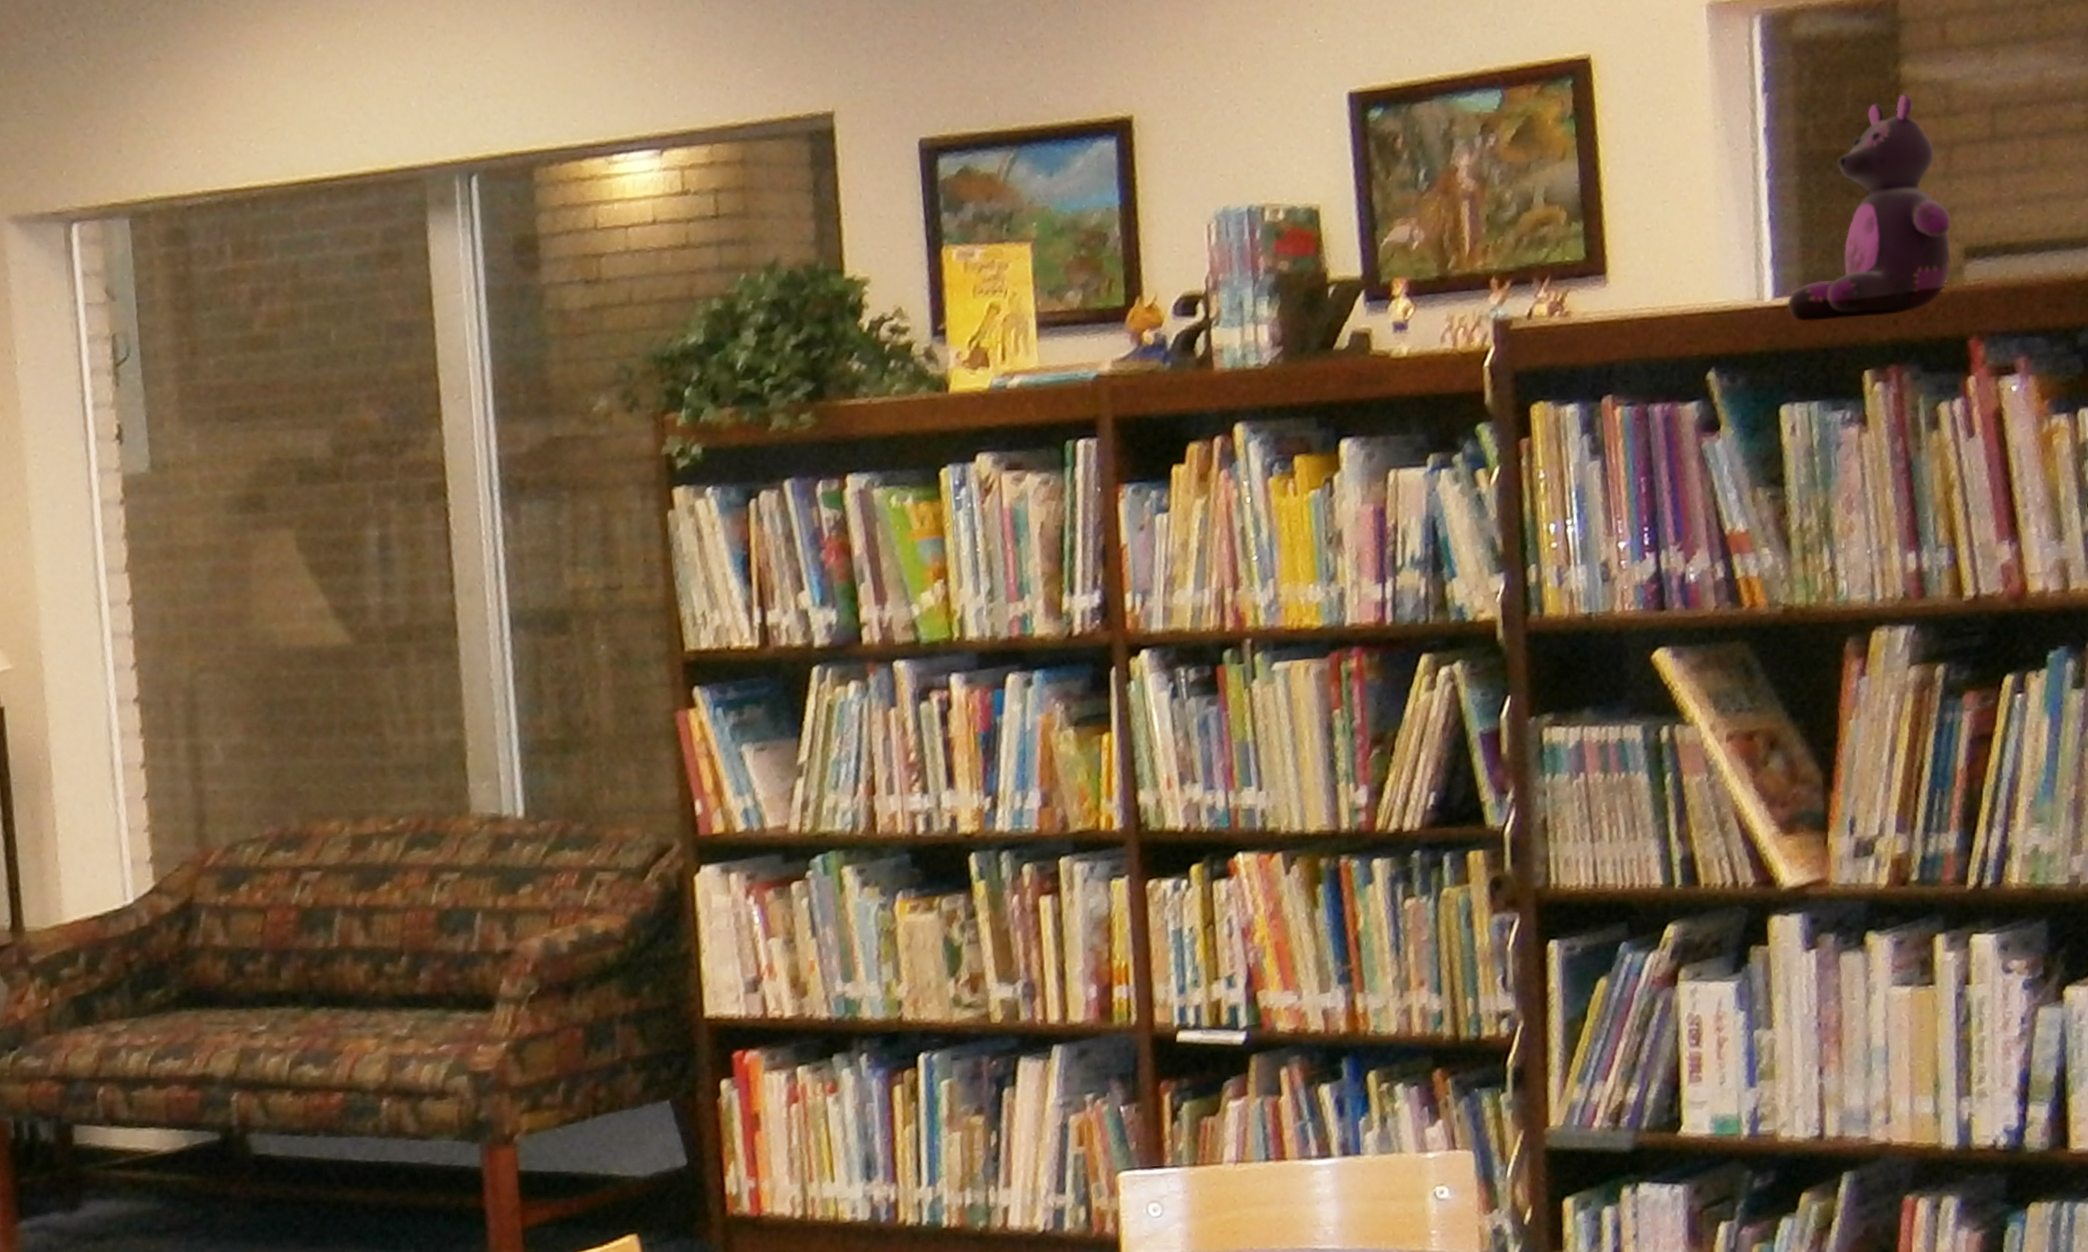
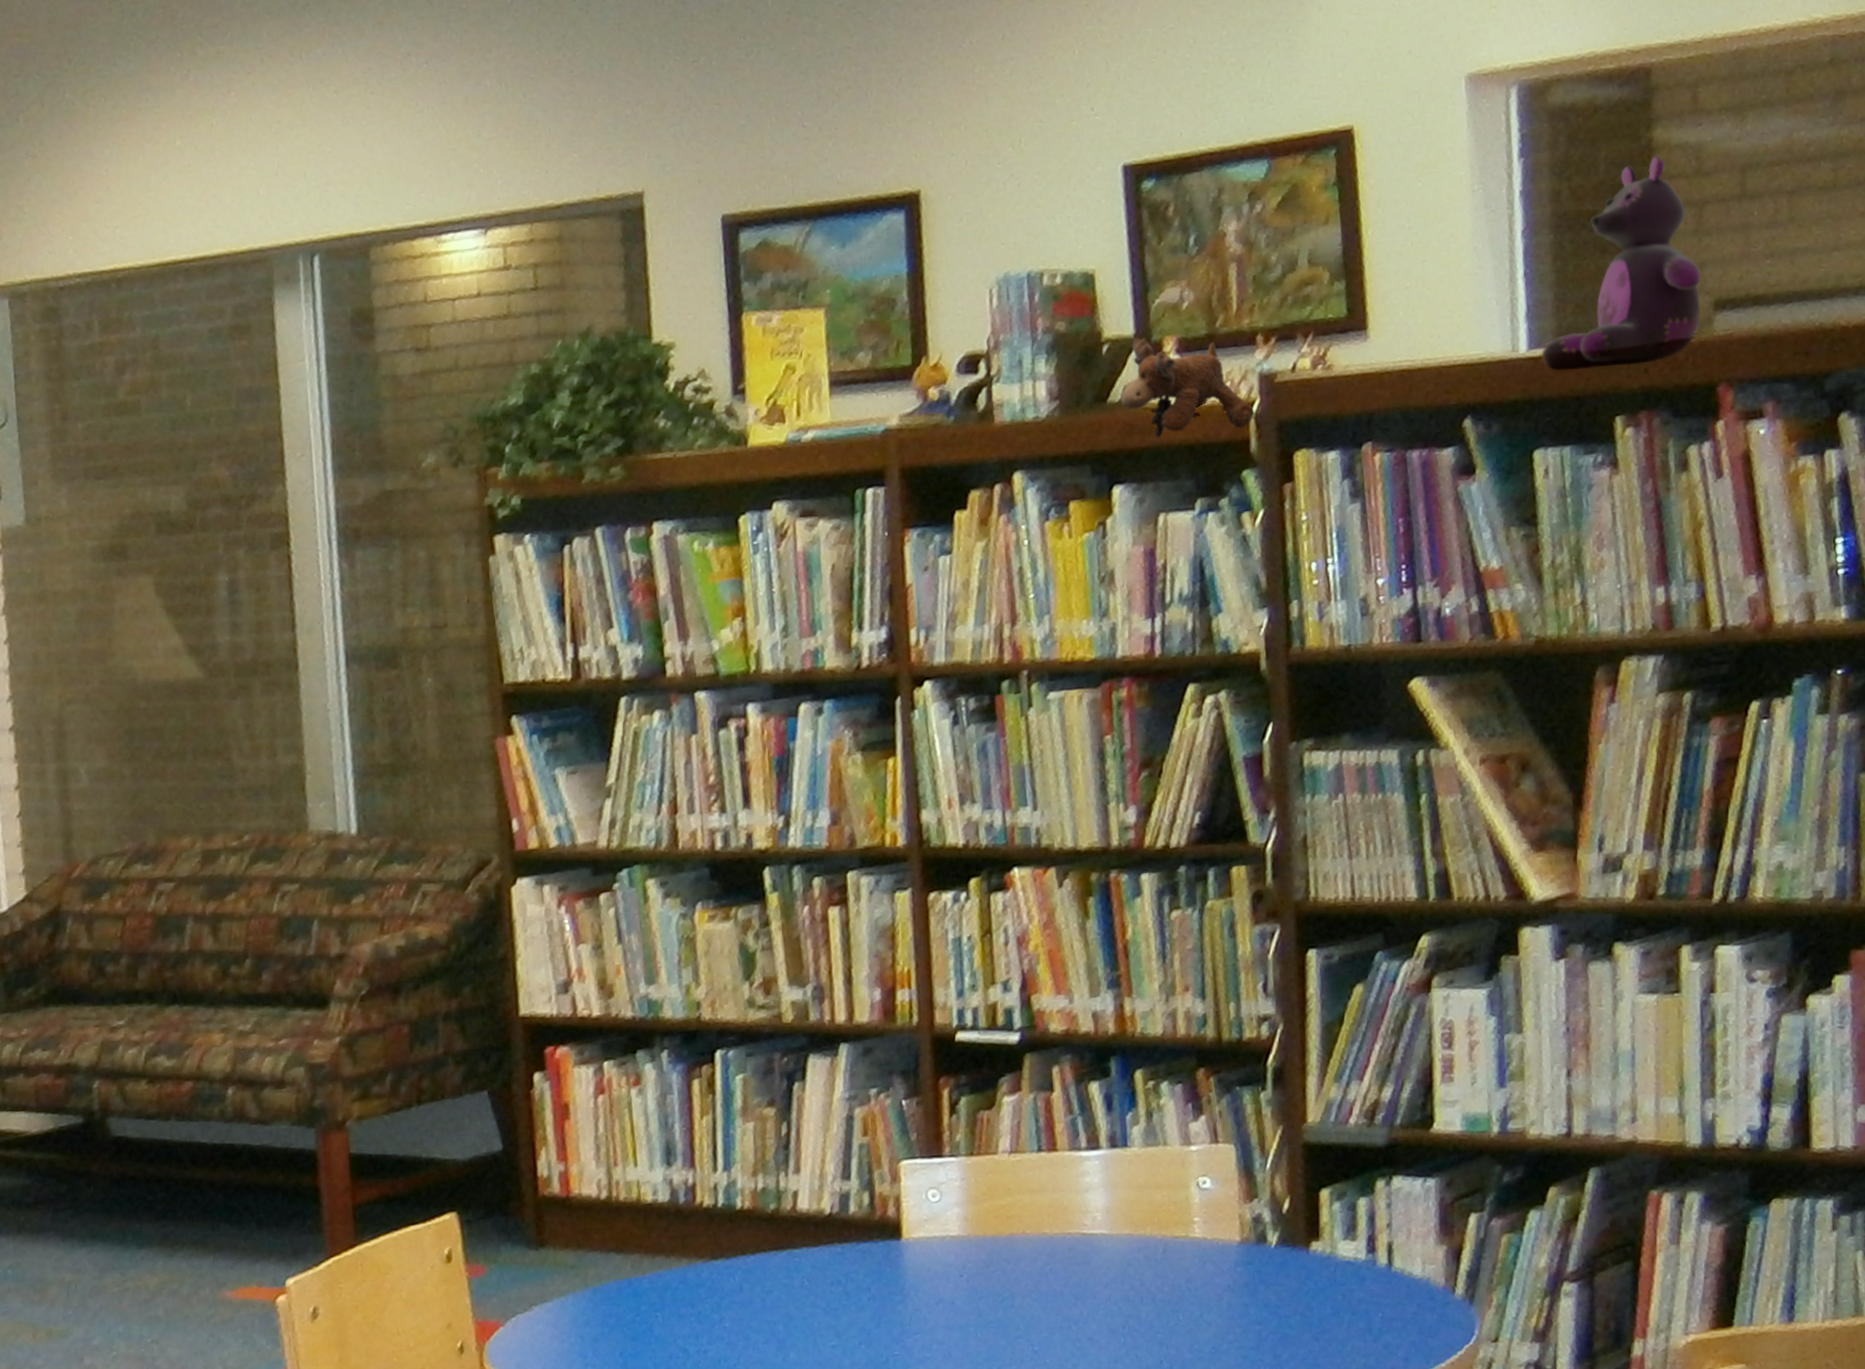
stuffed animal: none [1347,279,1490,389] -> present [1120,338,1256,439]

